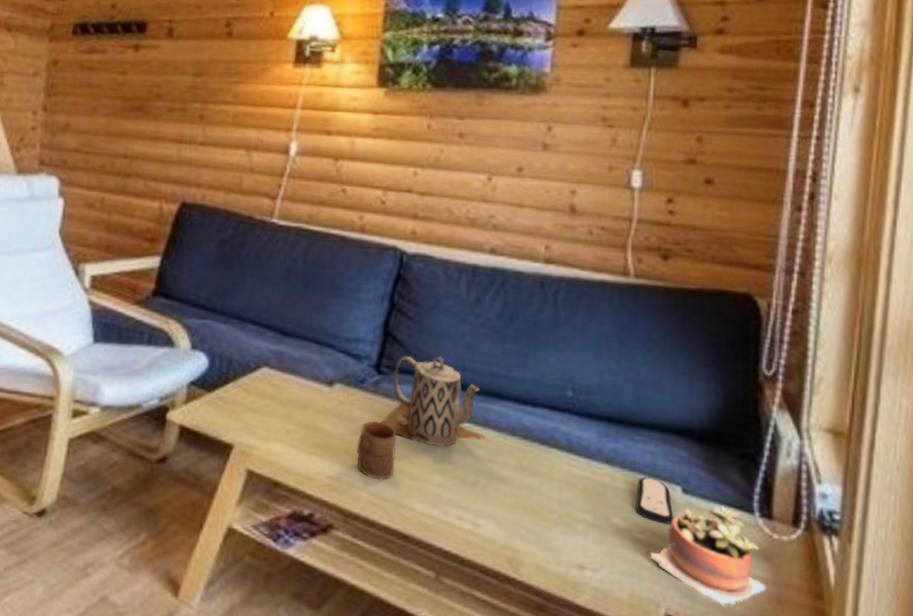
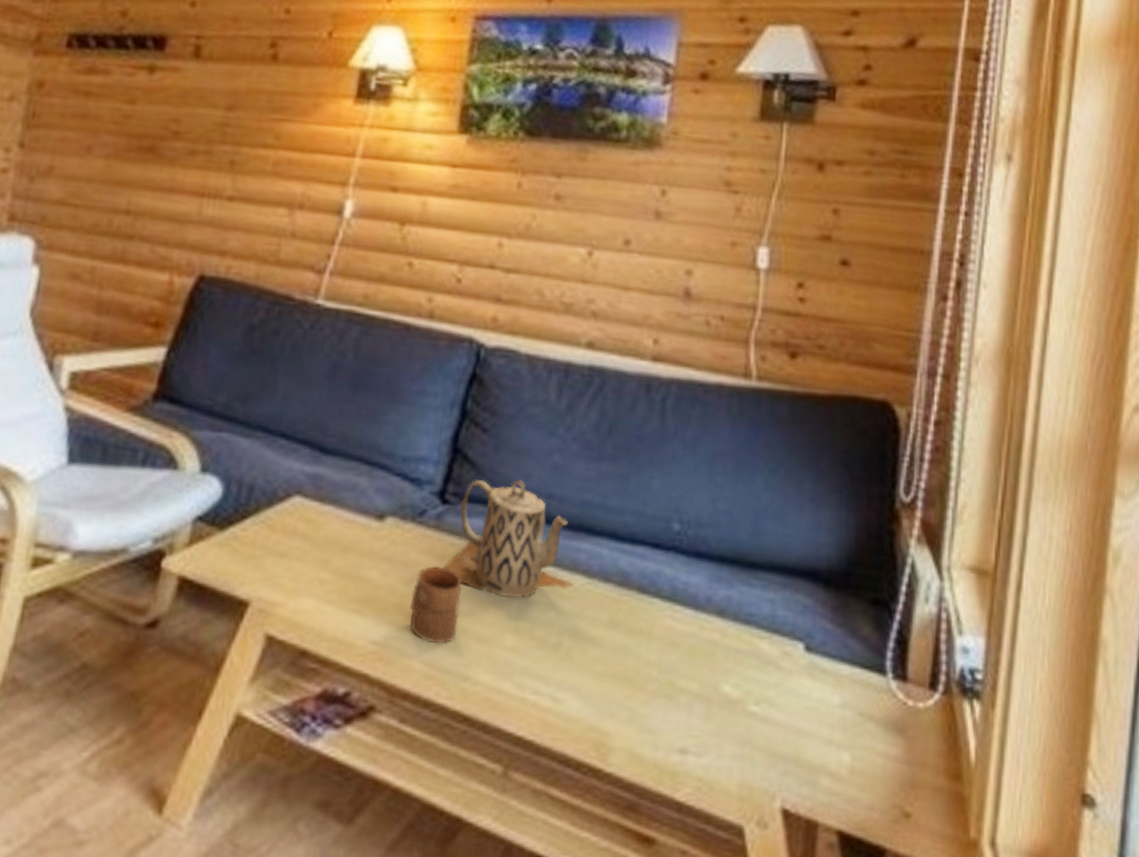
remote control: present [636,477,674,524] -> none [750,632,794,692]
succulent plant: present [651,506,766,606] -> none [766,666,899,794]

